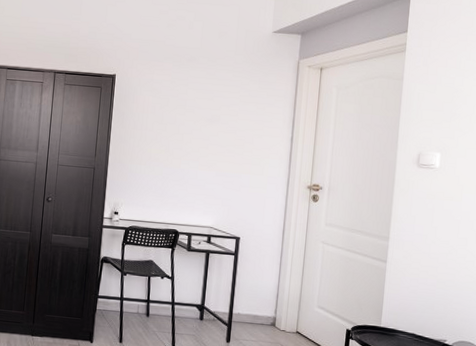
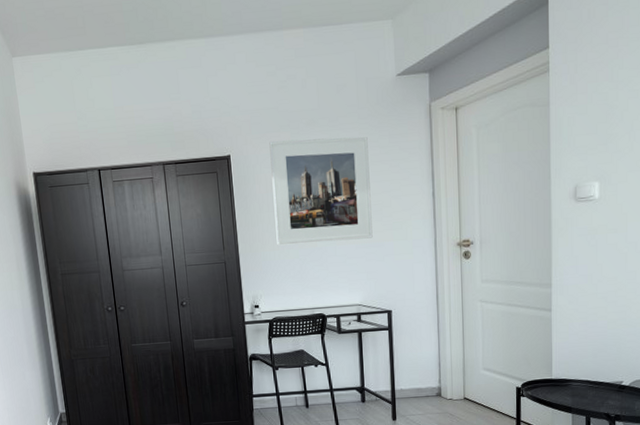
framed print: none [144,68,240,169] -> present [269,136,373,246]

